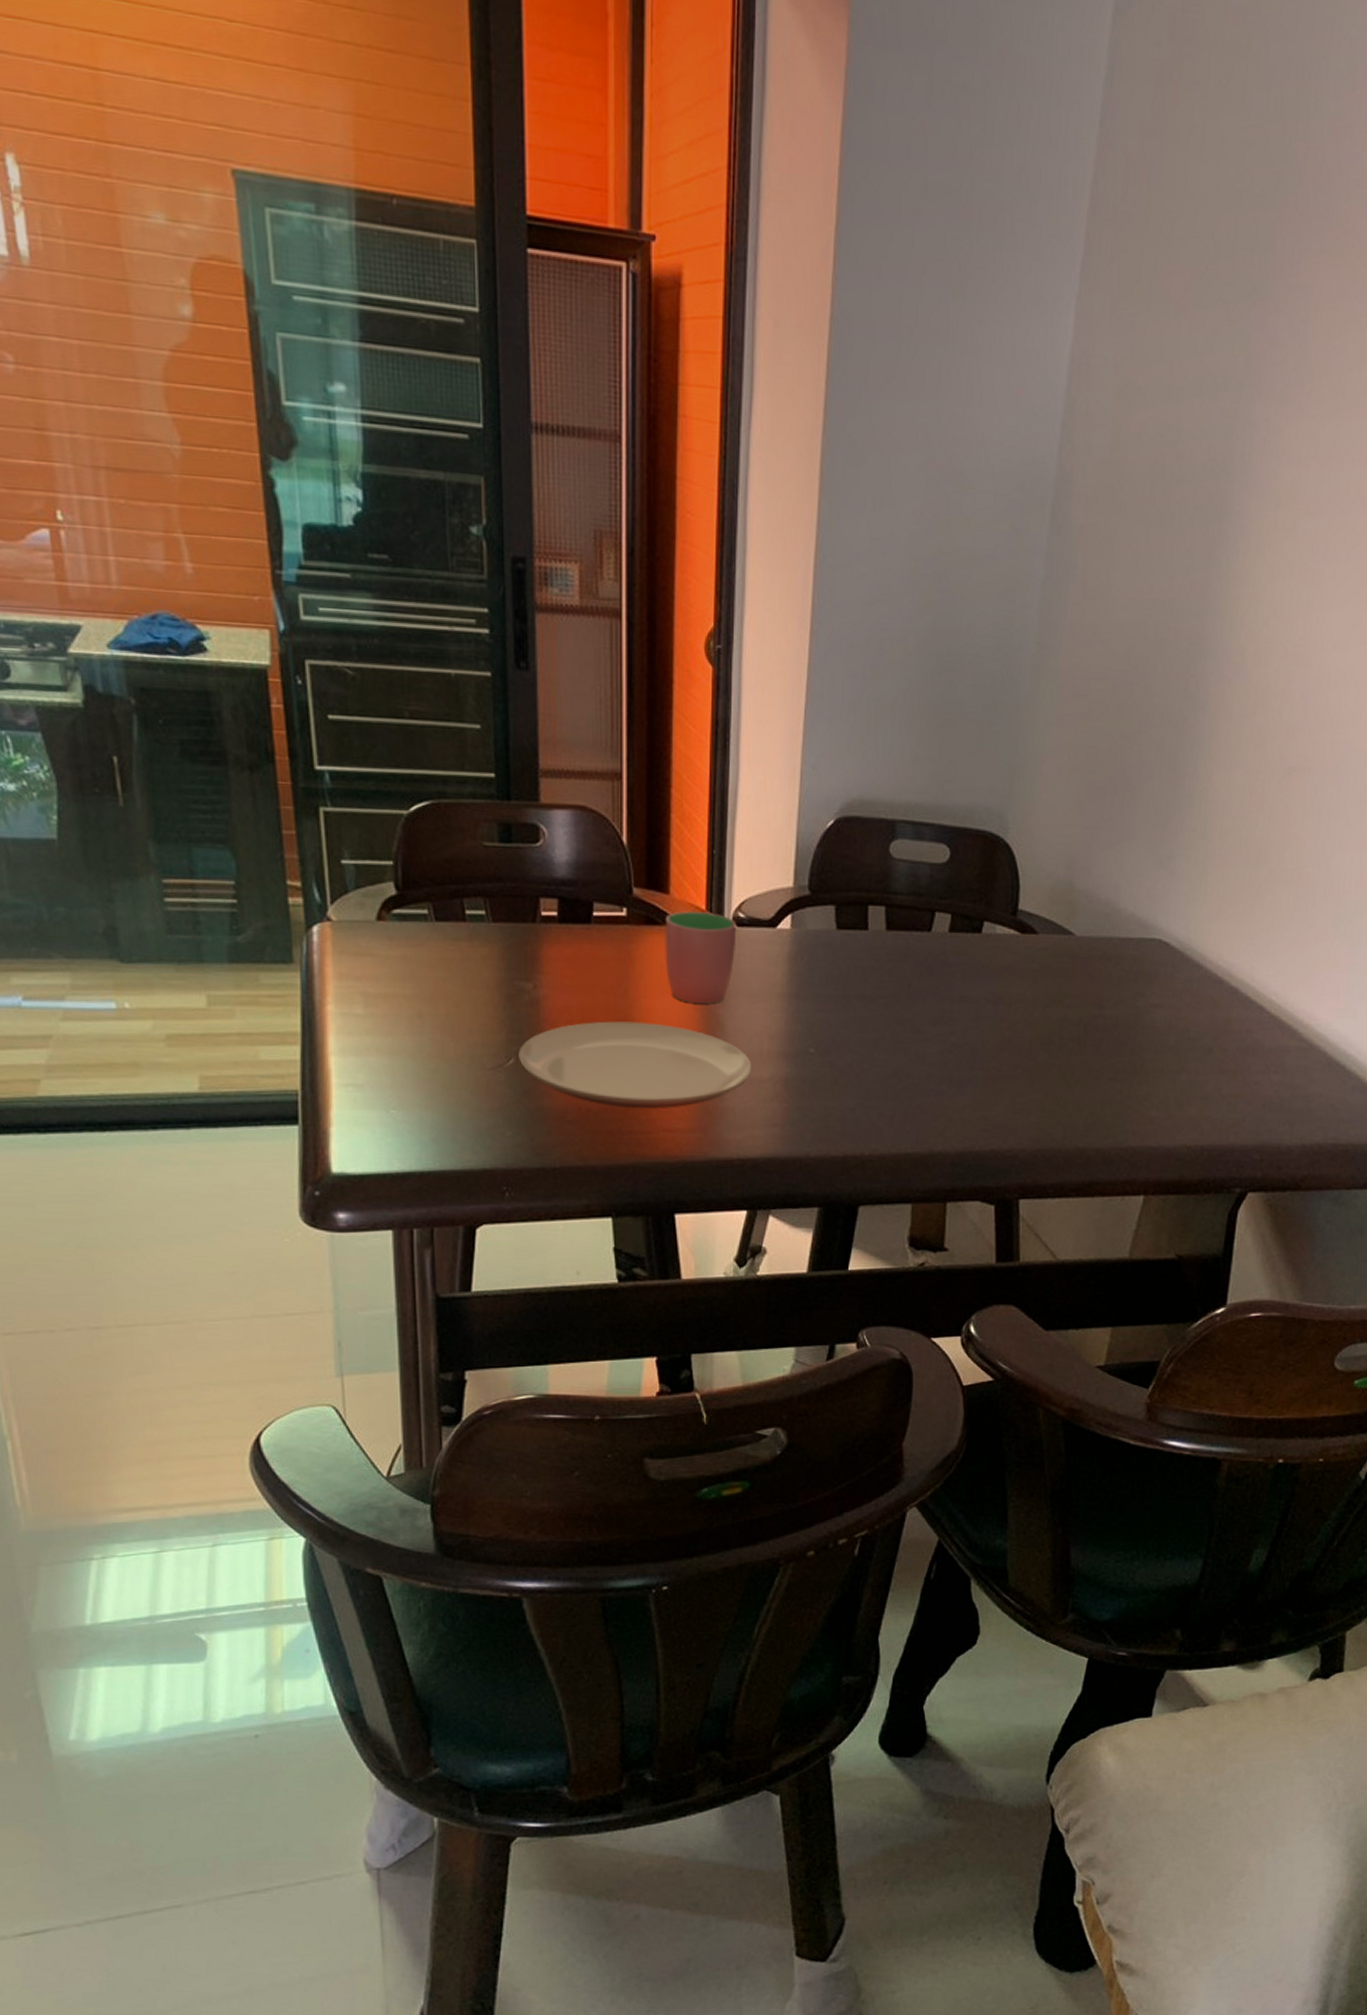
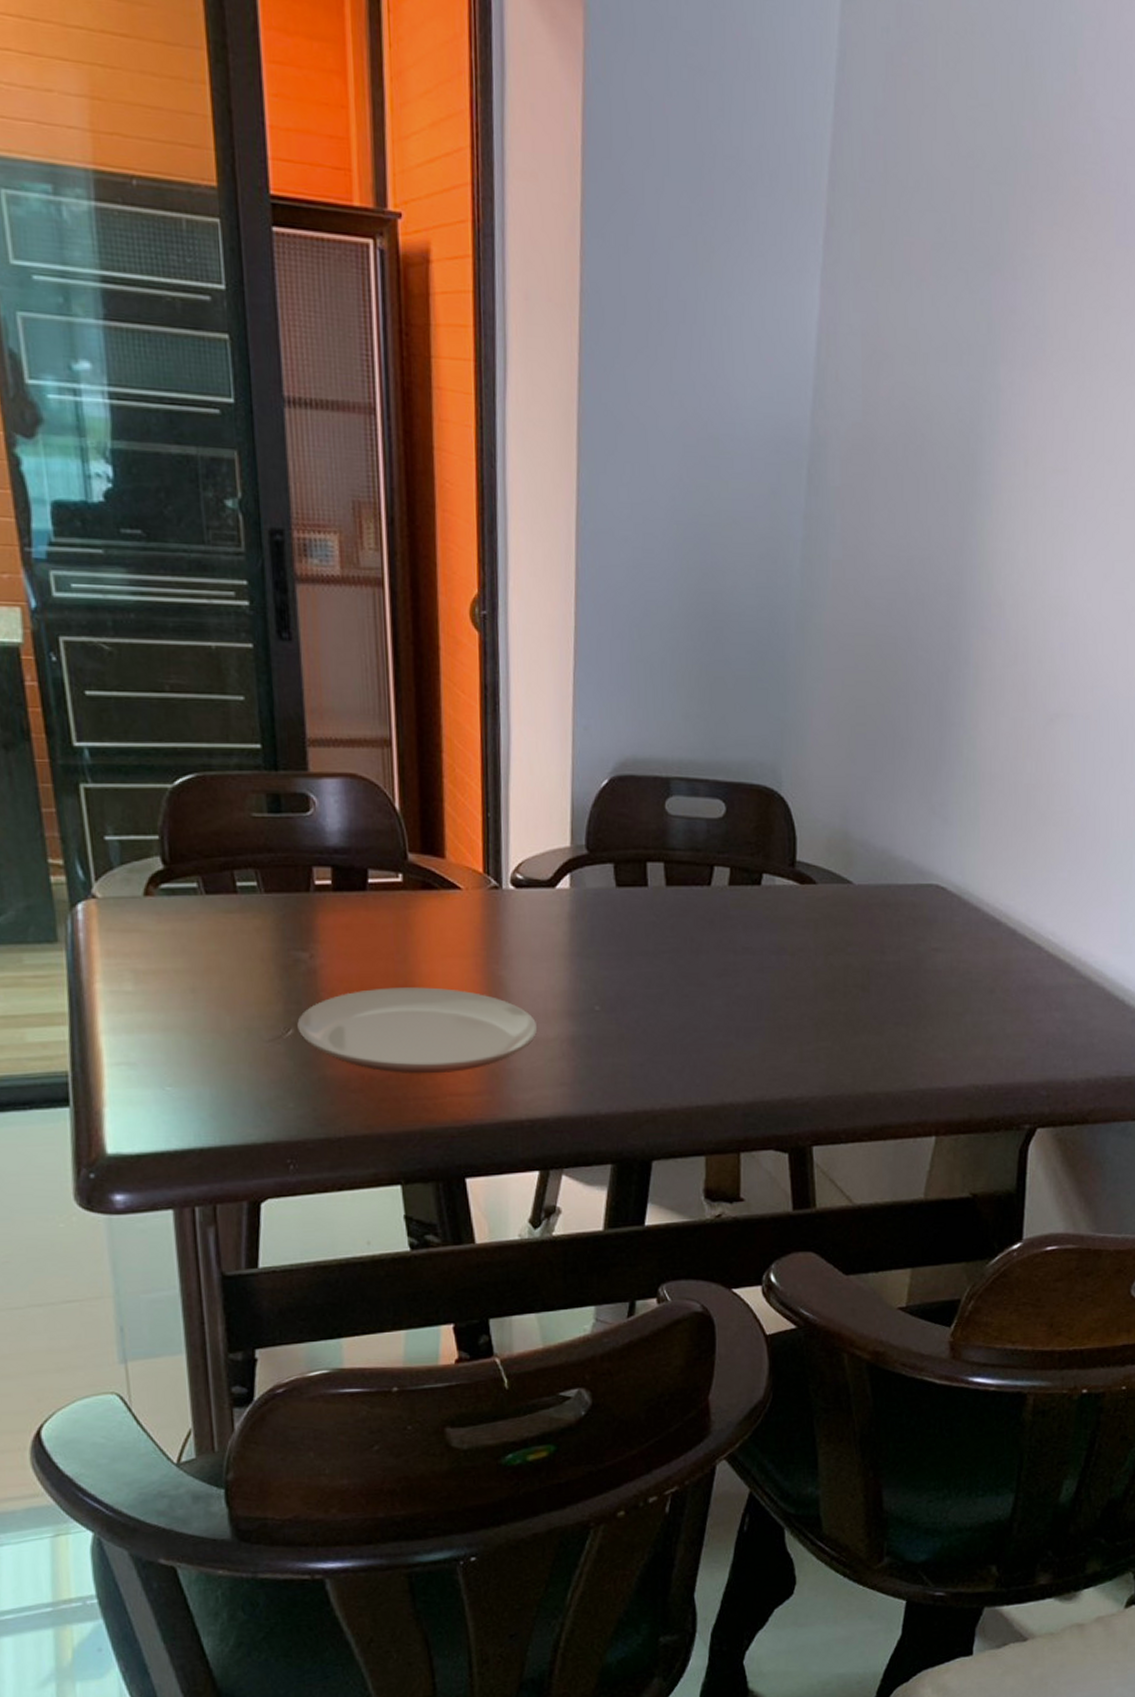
cup: present [665,911,737,1004] -> none [442,875,516,966]

